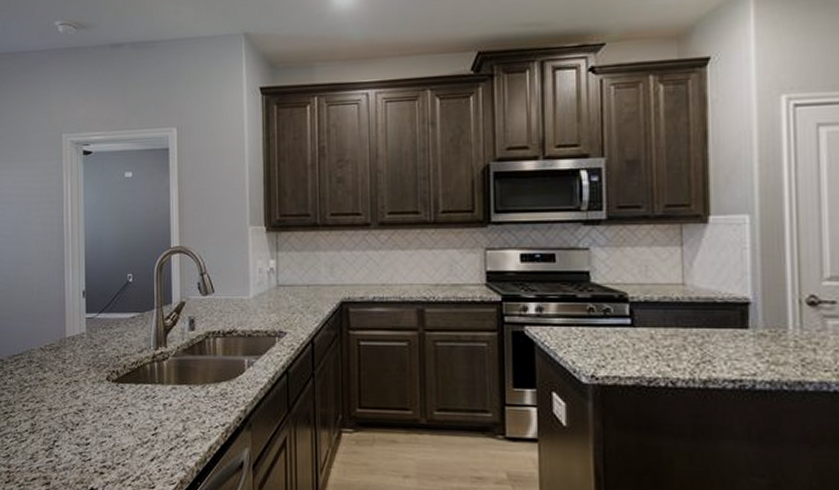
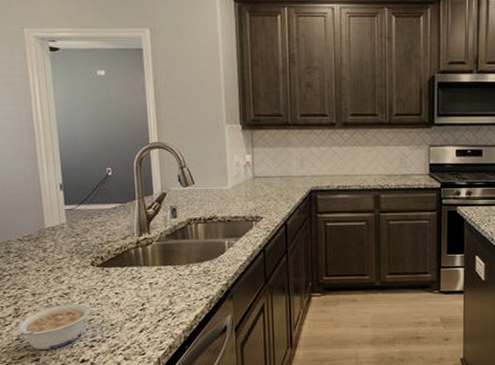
legume: none [31,421,103,473] -> present [16,303,91,351]

